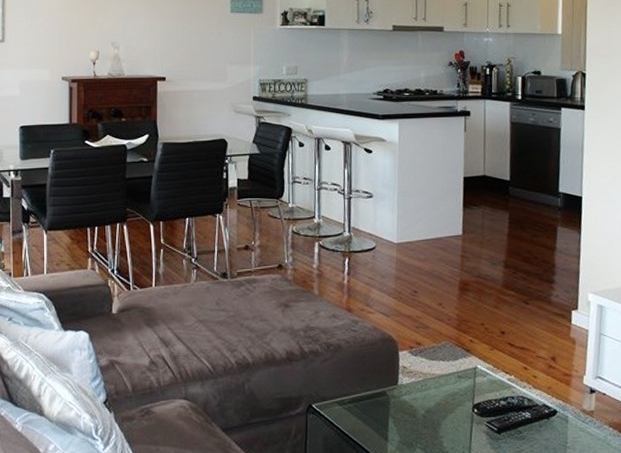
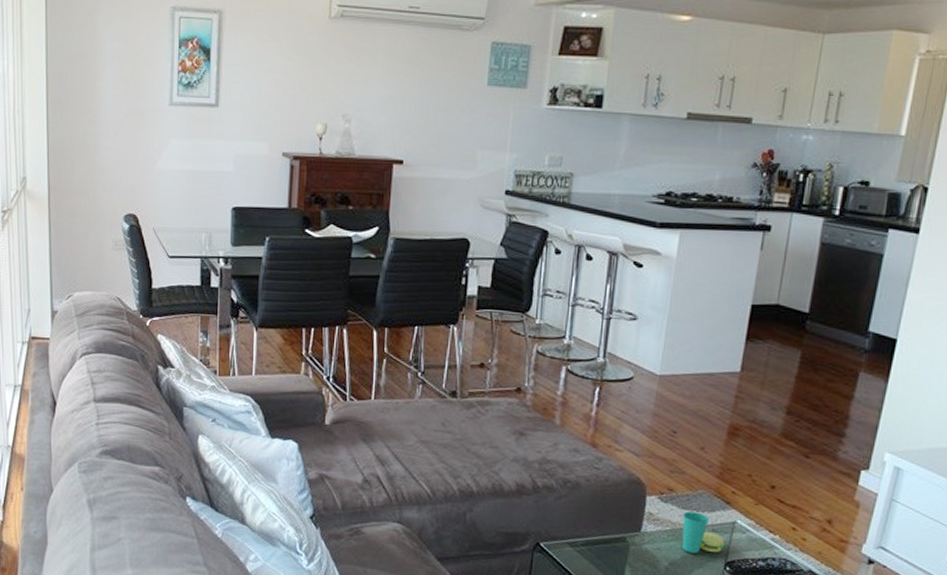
cup: none [431,362,470,400] -> present [682,511,725,553]

